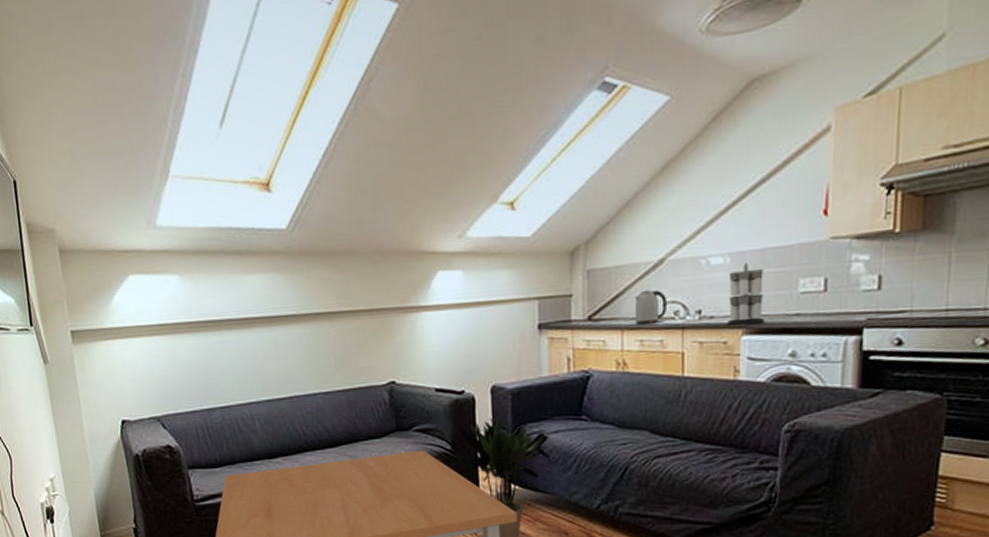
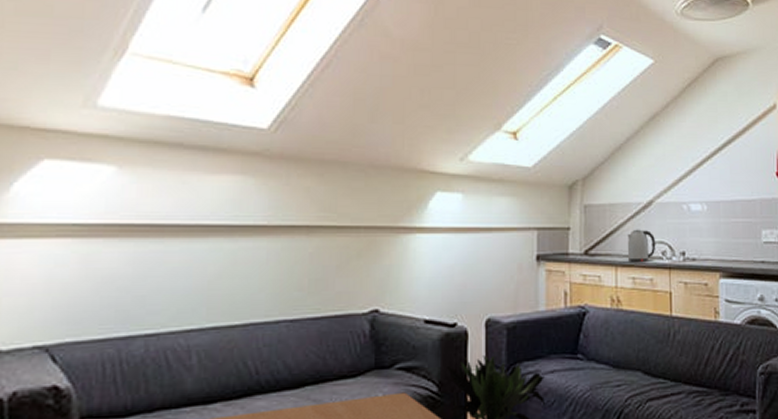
spice rack: present [728,263,764,326] -> none [706,212,737,269]

